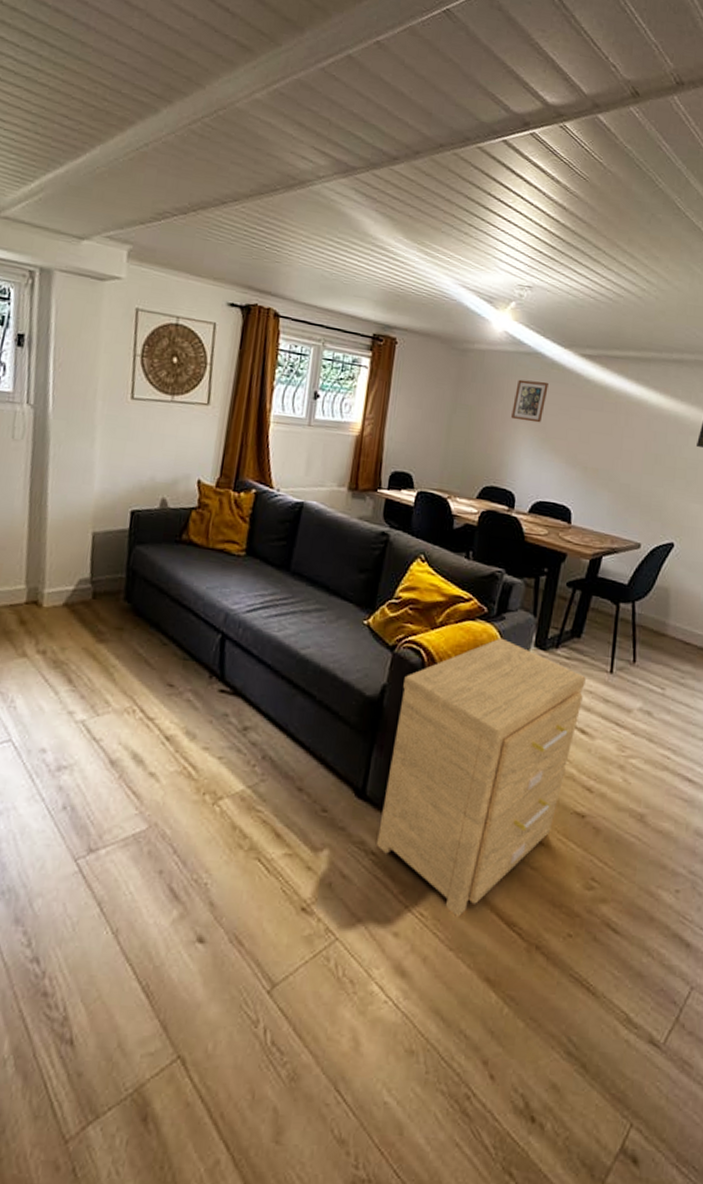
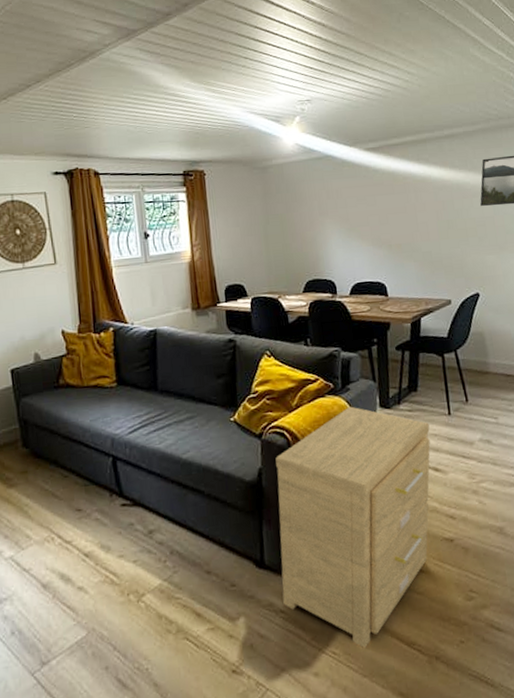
picture frame: present [510,379,549,423] -> none [316,179,344,218]

